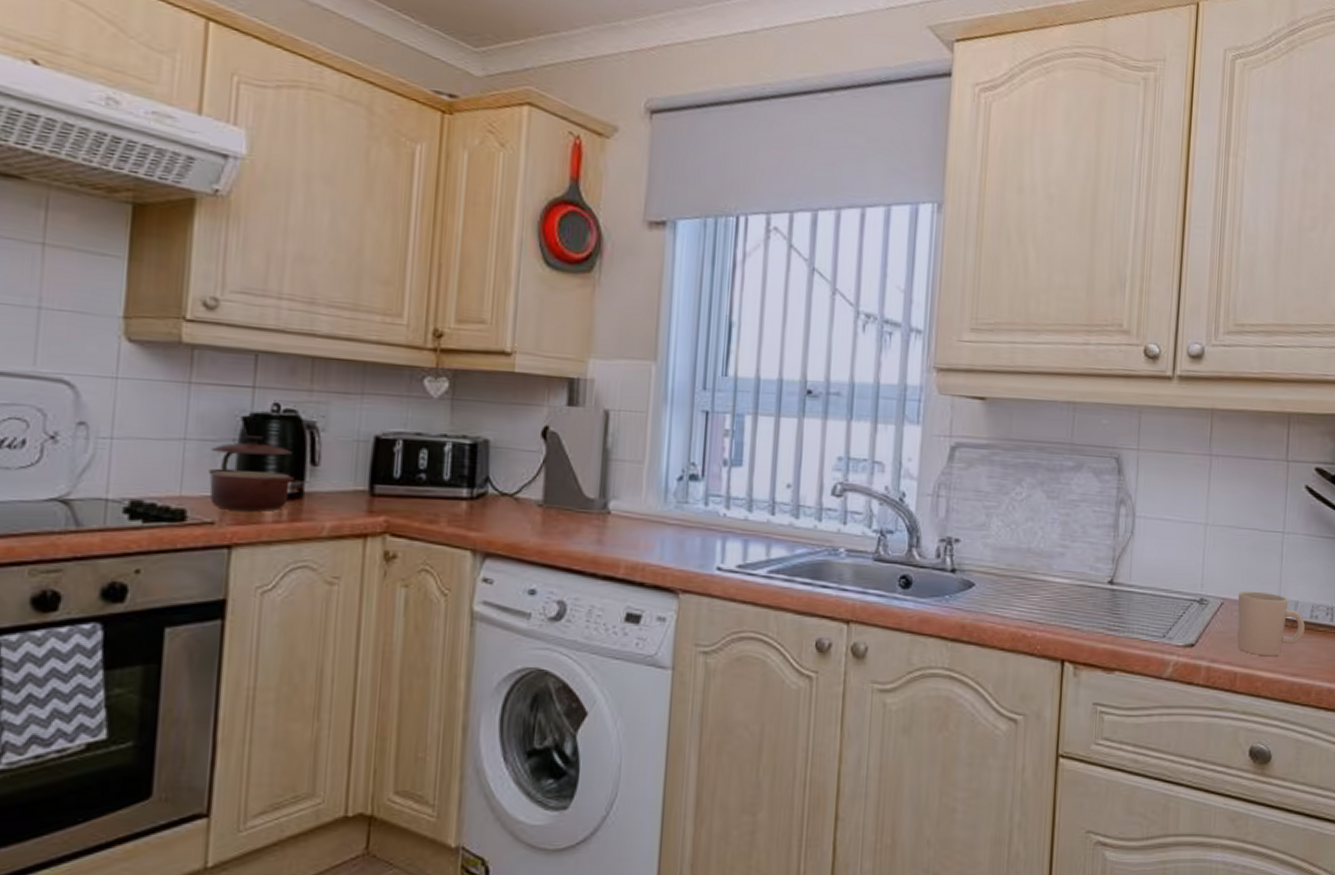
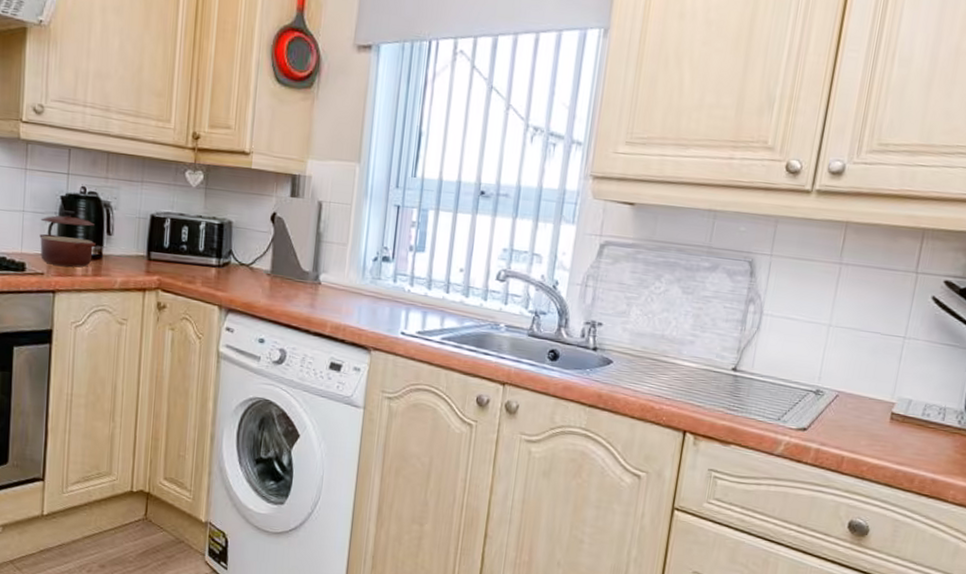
mug: present [1237,591,1305,657] -> none [847,386,916,446]

